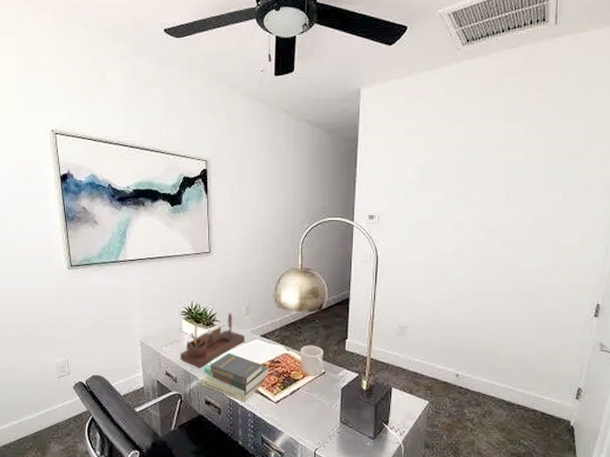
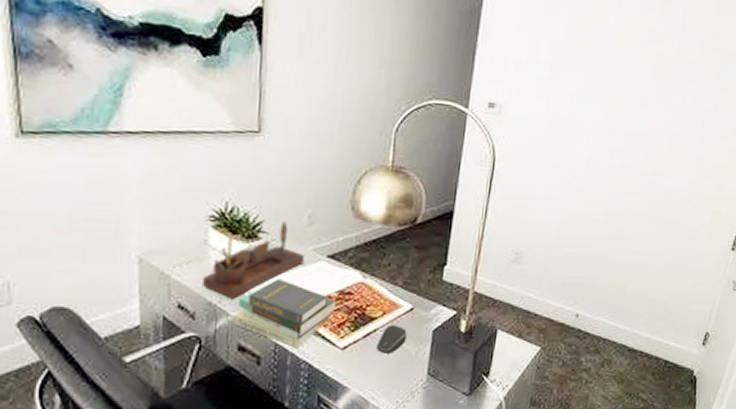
mug: present [300,345,323,376] -> none [379,271,413,314]
computer mouse: none [301,384,322,406] -> present [377,324,407,354]

